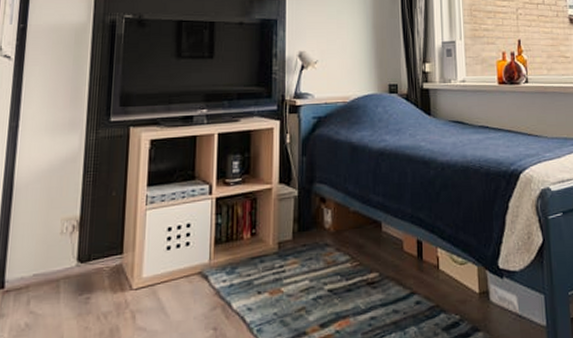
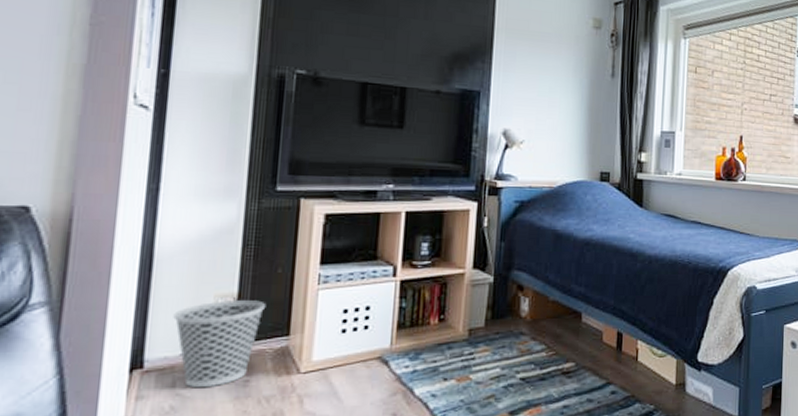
wastebasket: none [28,222,103,306] -> present [173,300,266,388]

